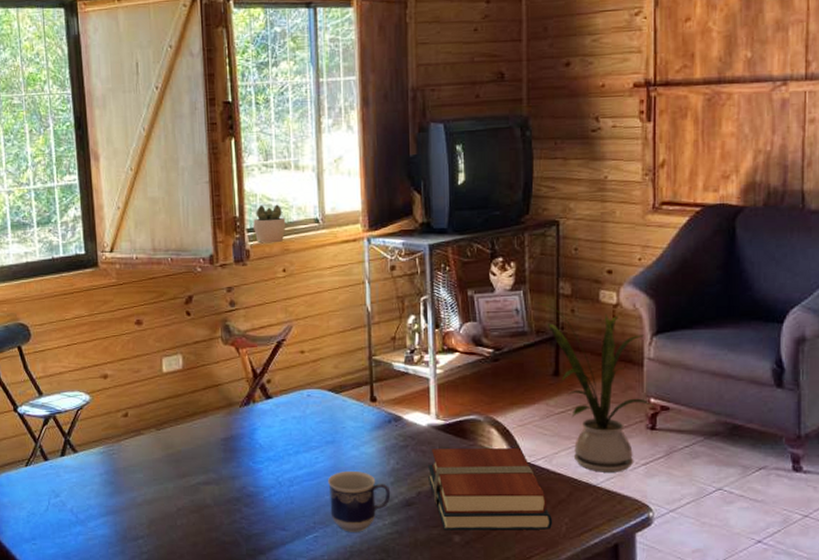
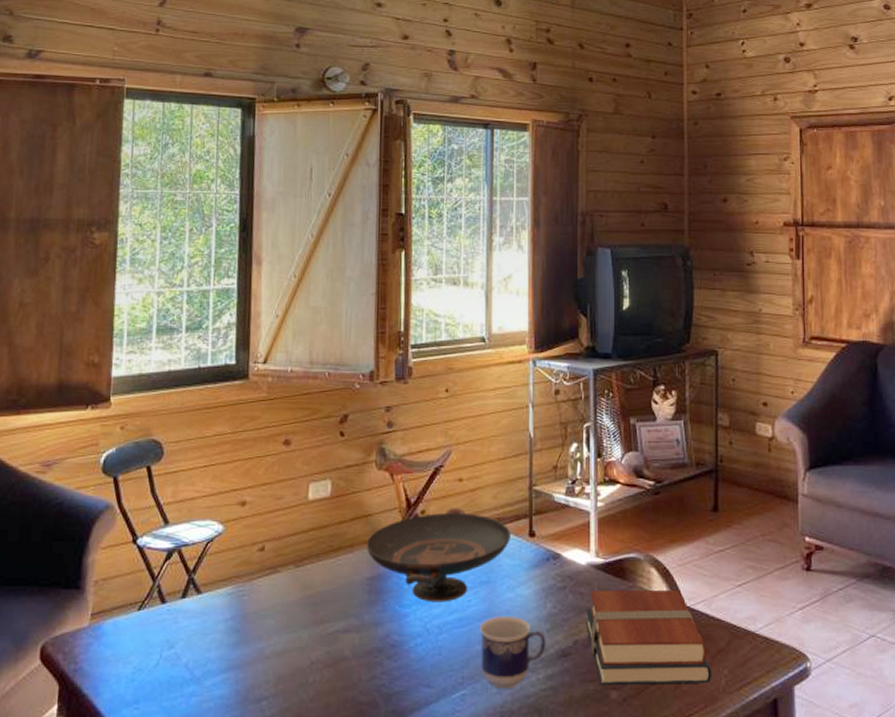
decorative bowl: none [218,377,353,459] -> present [366,508,511,602]
succulent plant: present [253,204,286,244] -> none [418,320,452,361]
house plant: present [535,302,654,472] -> none [695,433,809,618]

